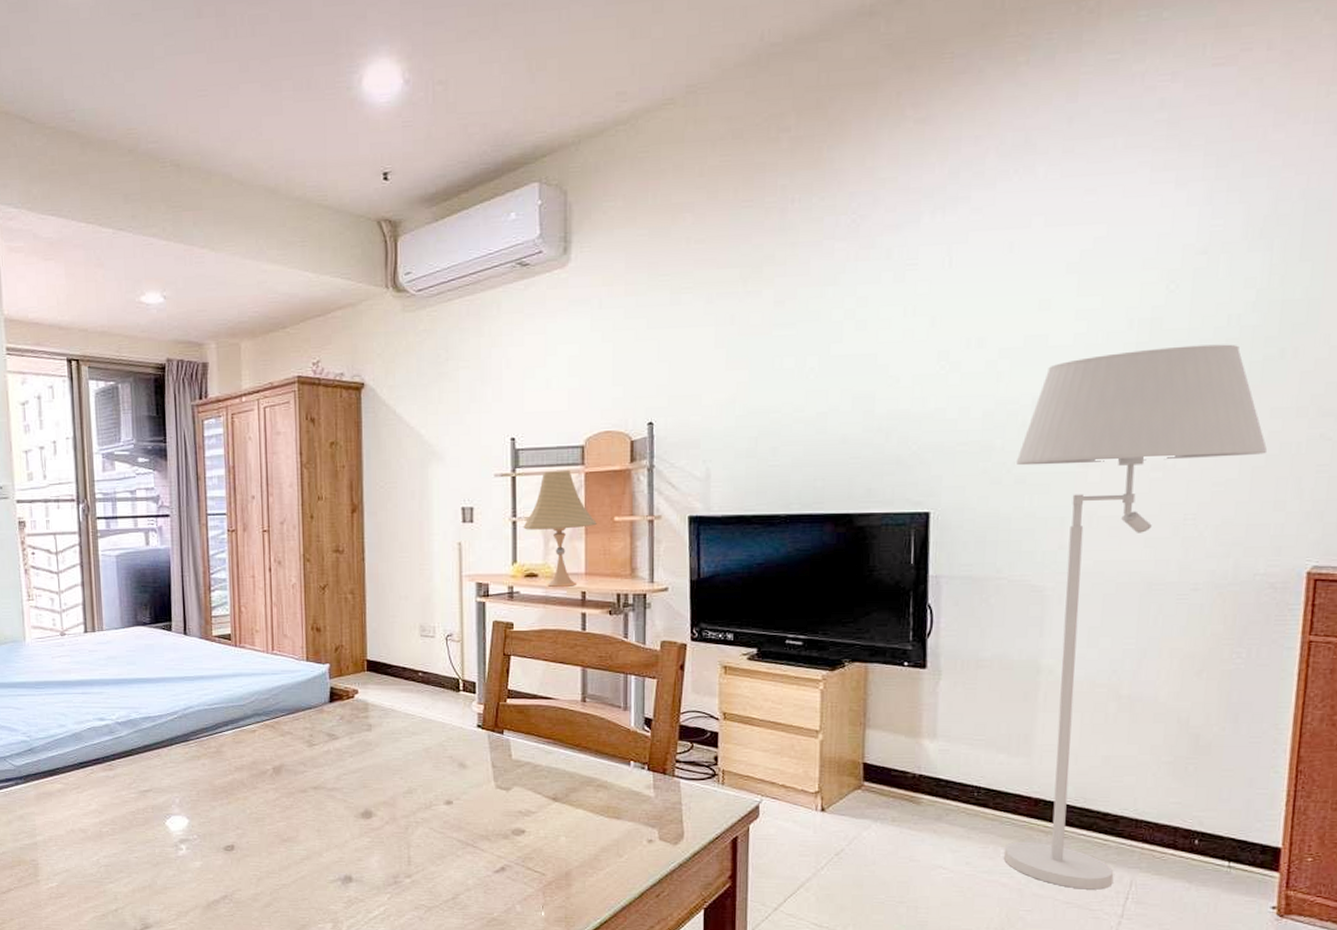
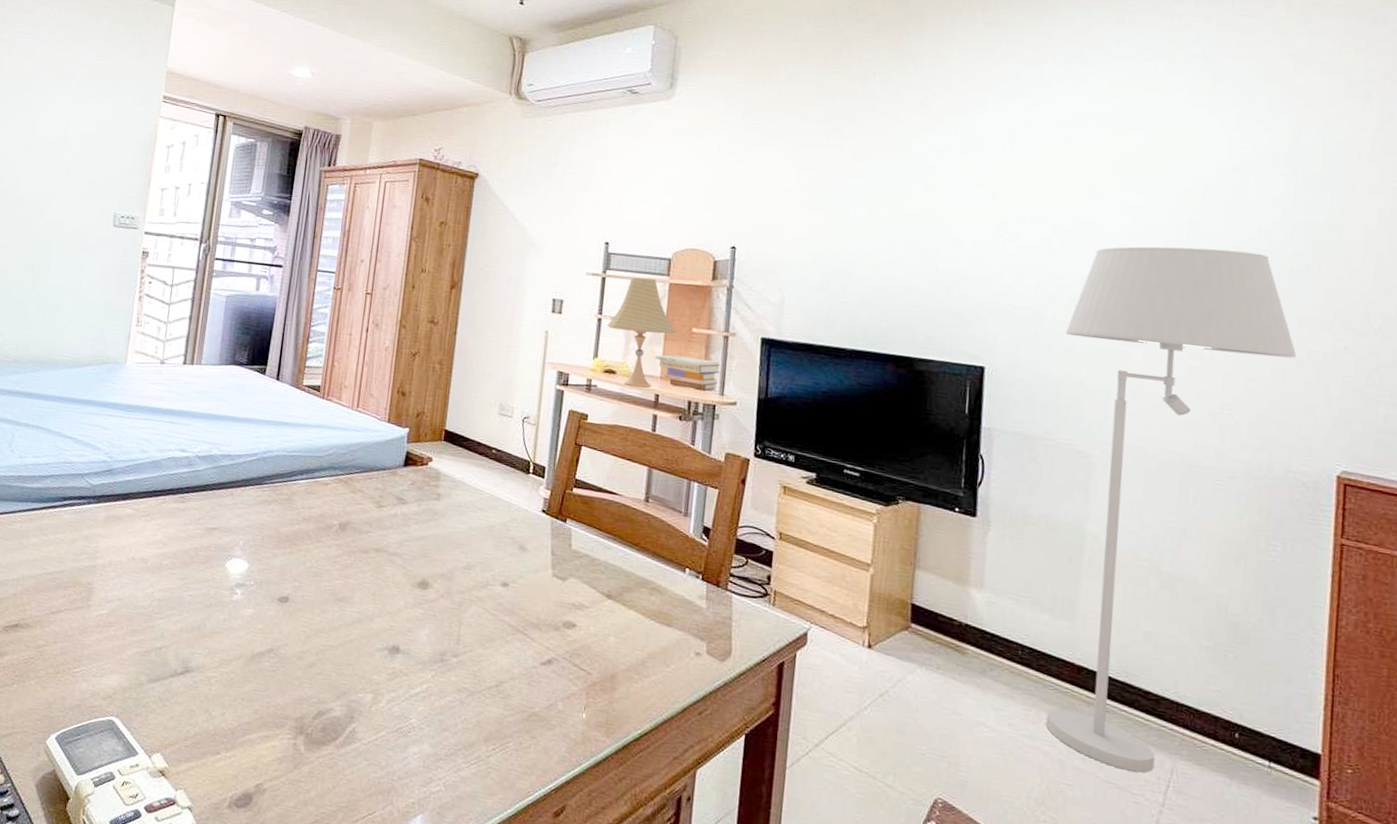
books: none [578,547,647,581] -> present [655,354,720,391]

